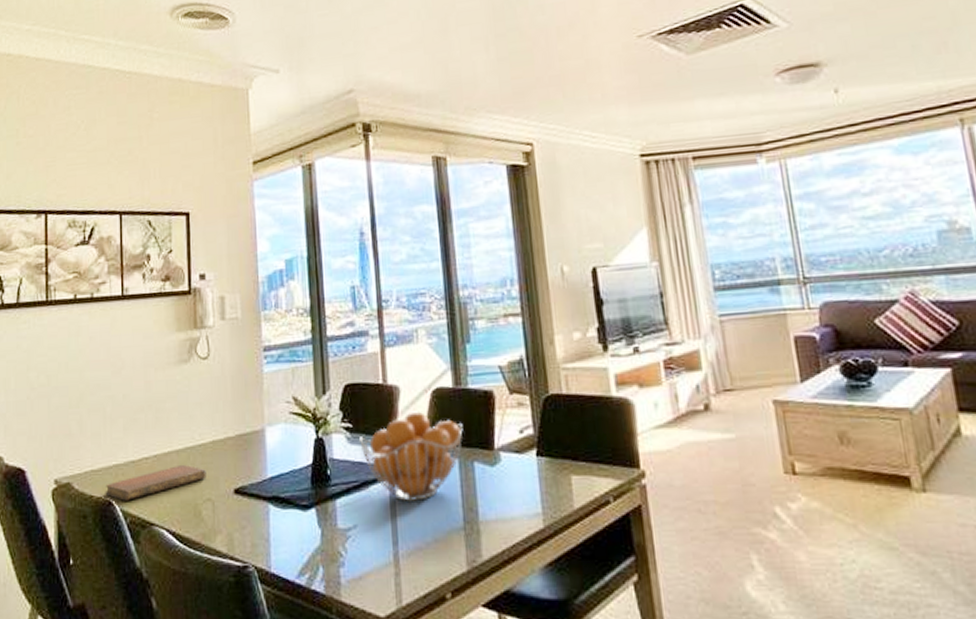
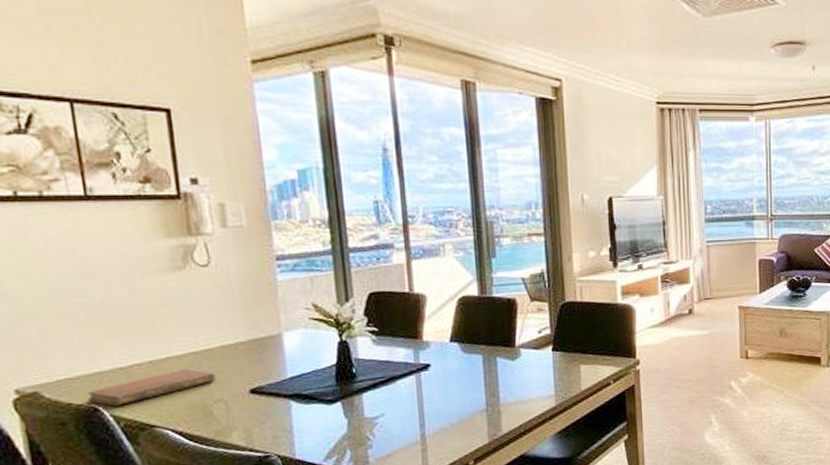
fruit basket: present [359,411,463,503] -> none [385,316,487,393]

